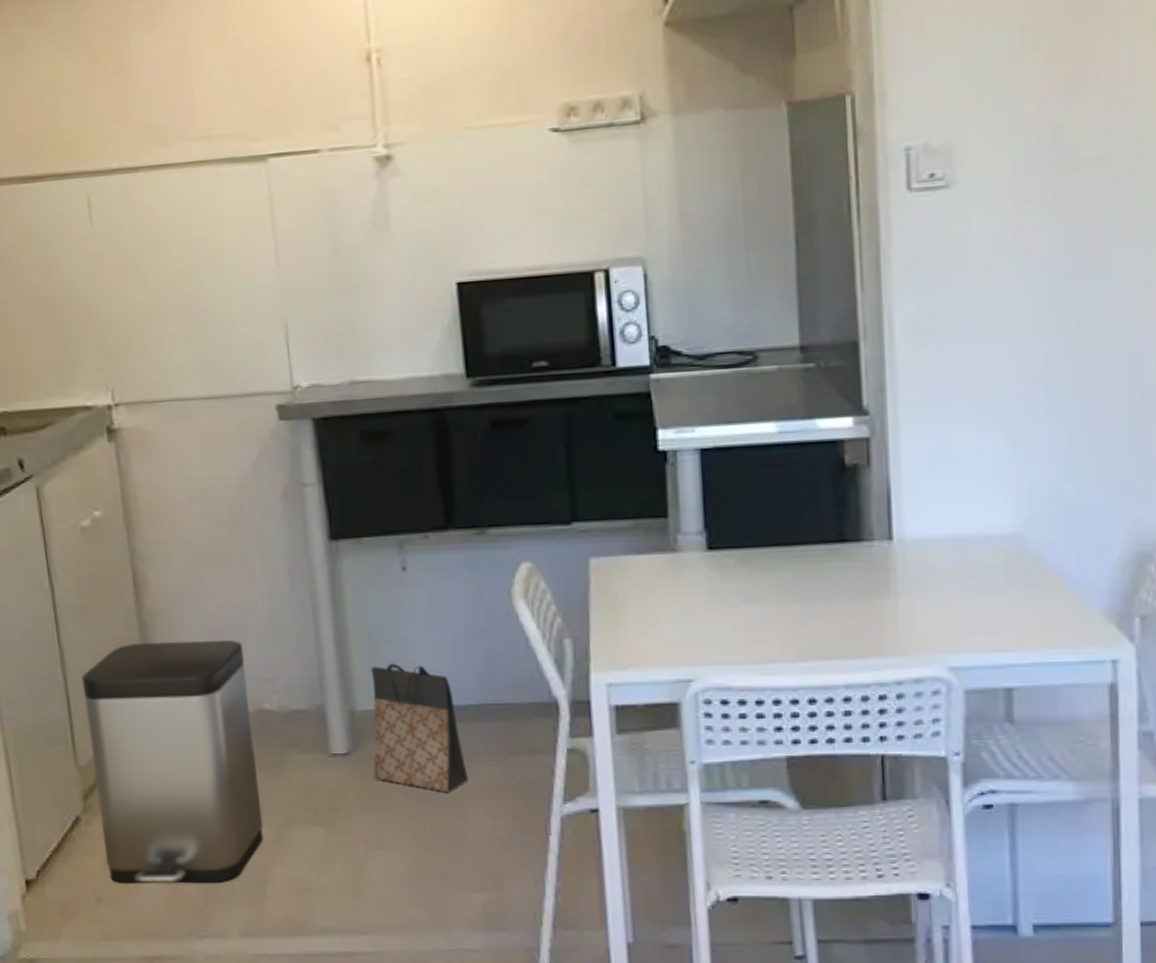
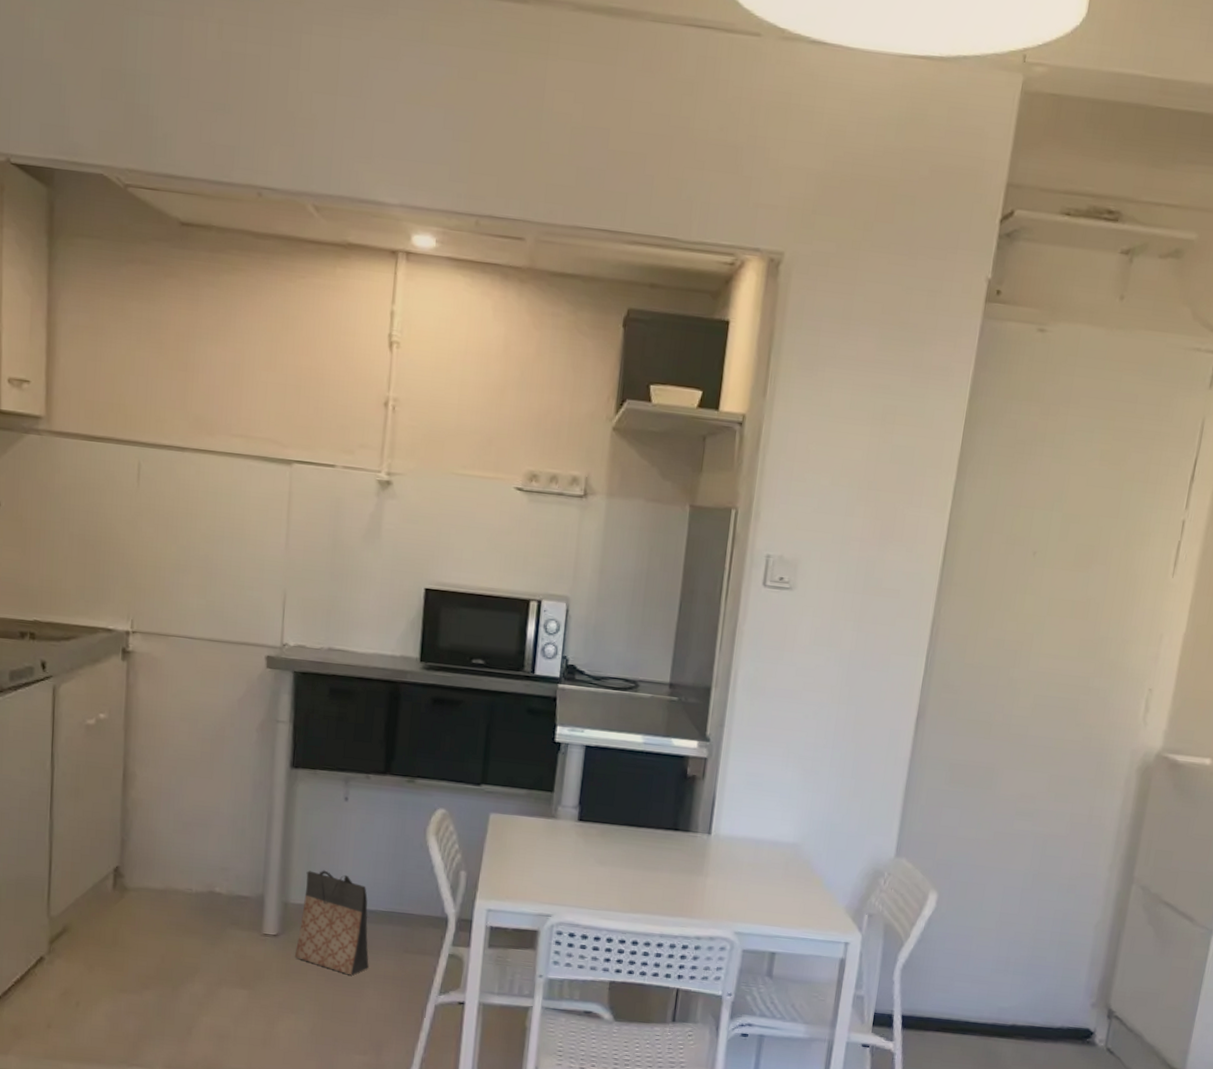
pedal bin: present [81,640,263,883] -> none [61,824,205,1024]

